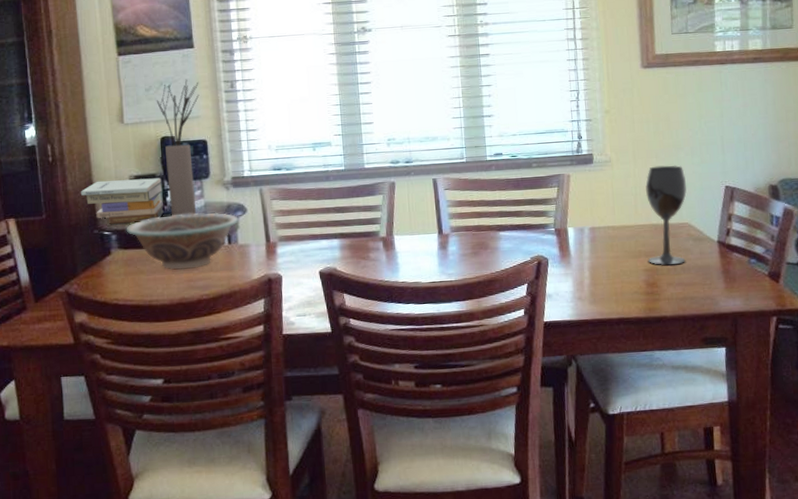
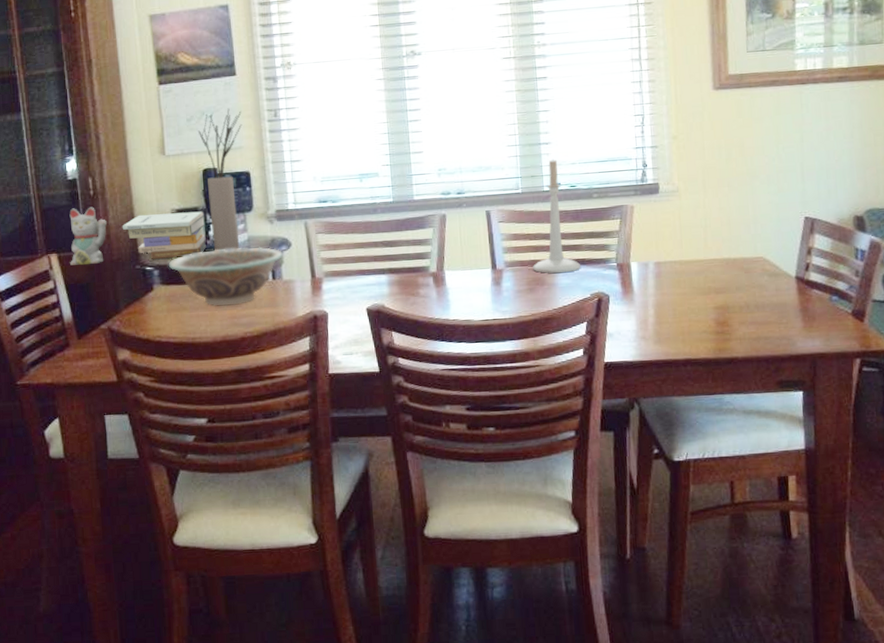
decorative figurine: none [28,173,66,230] -> present [69,207,108,266]
candlestick: none [477,130,522,238] -> present [533,159,581,274]
wine glass: present [645,165,687,266] -> none [716,194,762,303]

